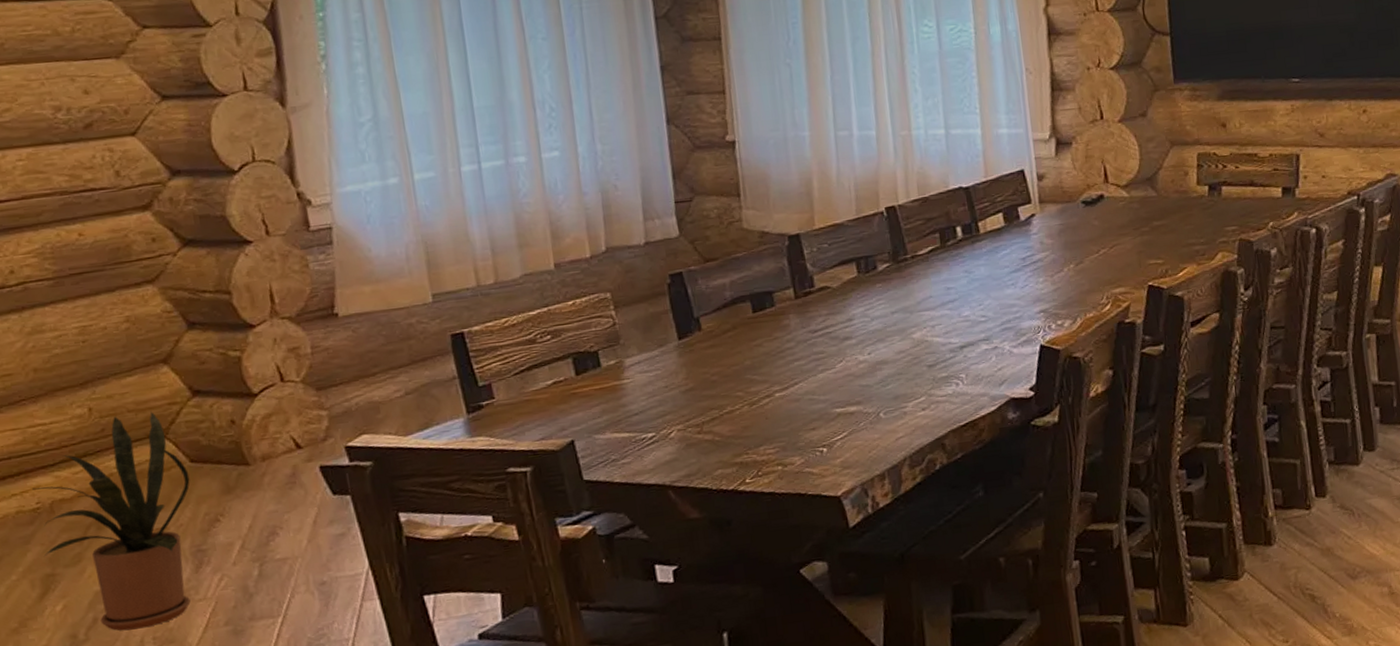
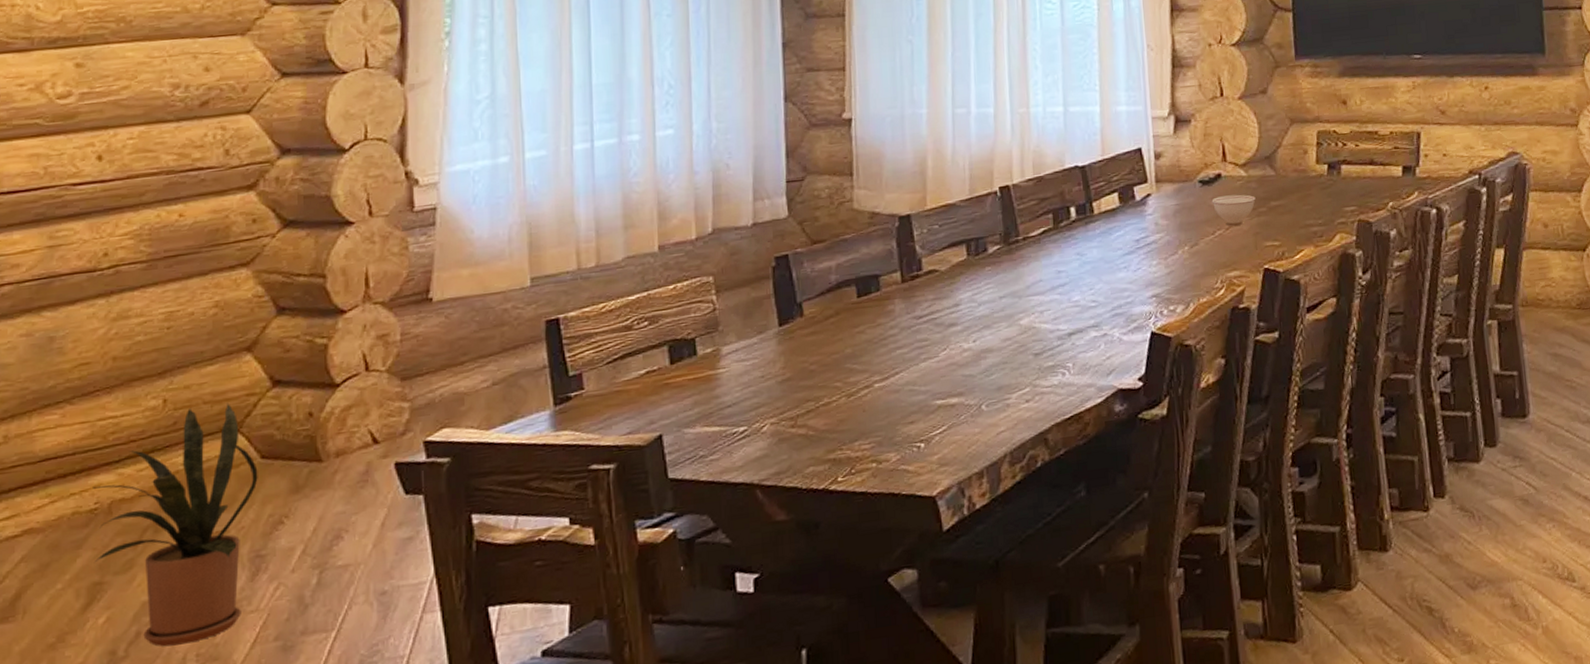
bowl: none [1095,214,1138,245] -> present [1211,194,1256,226]

